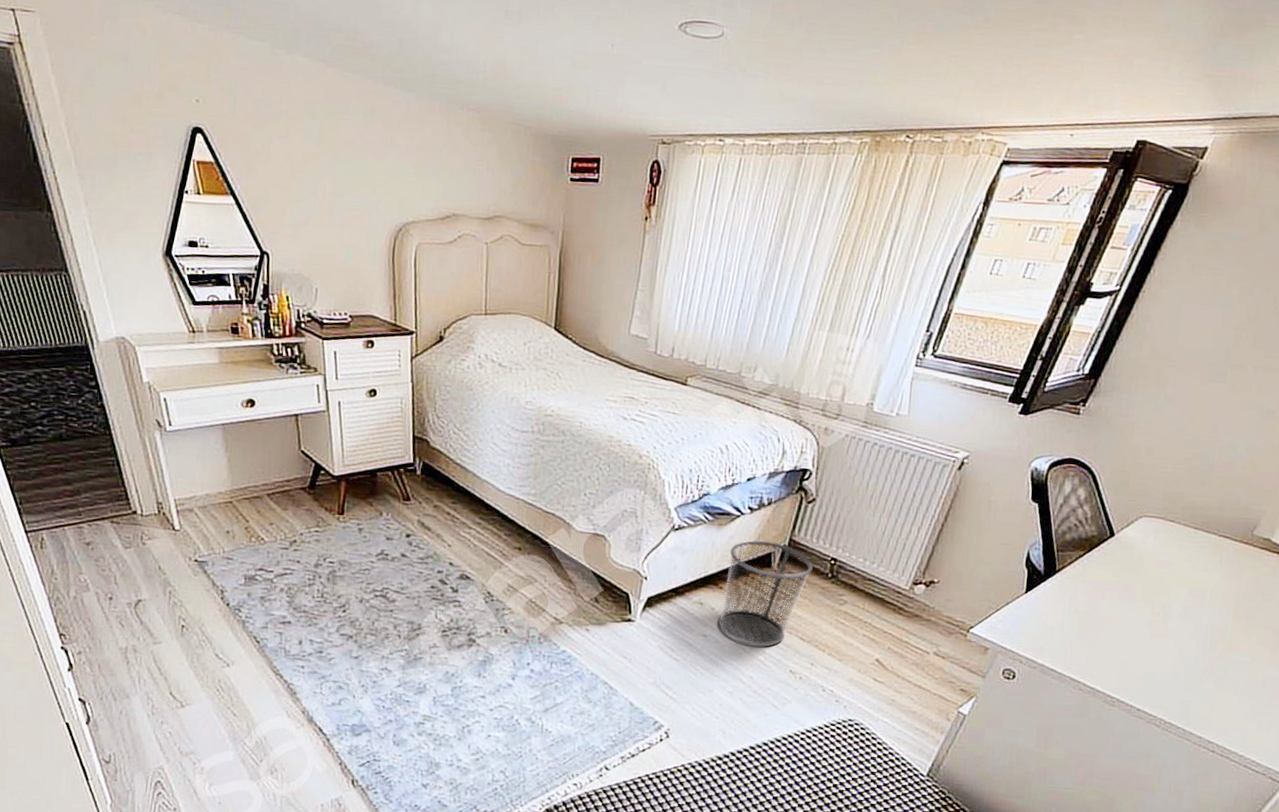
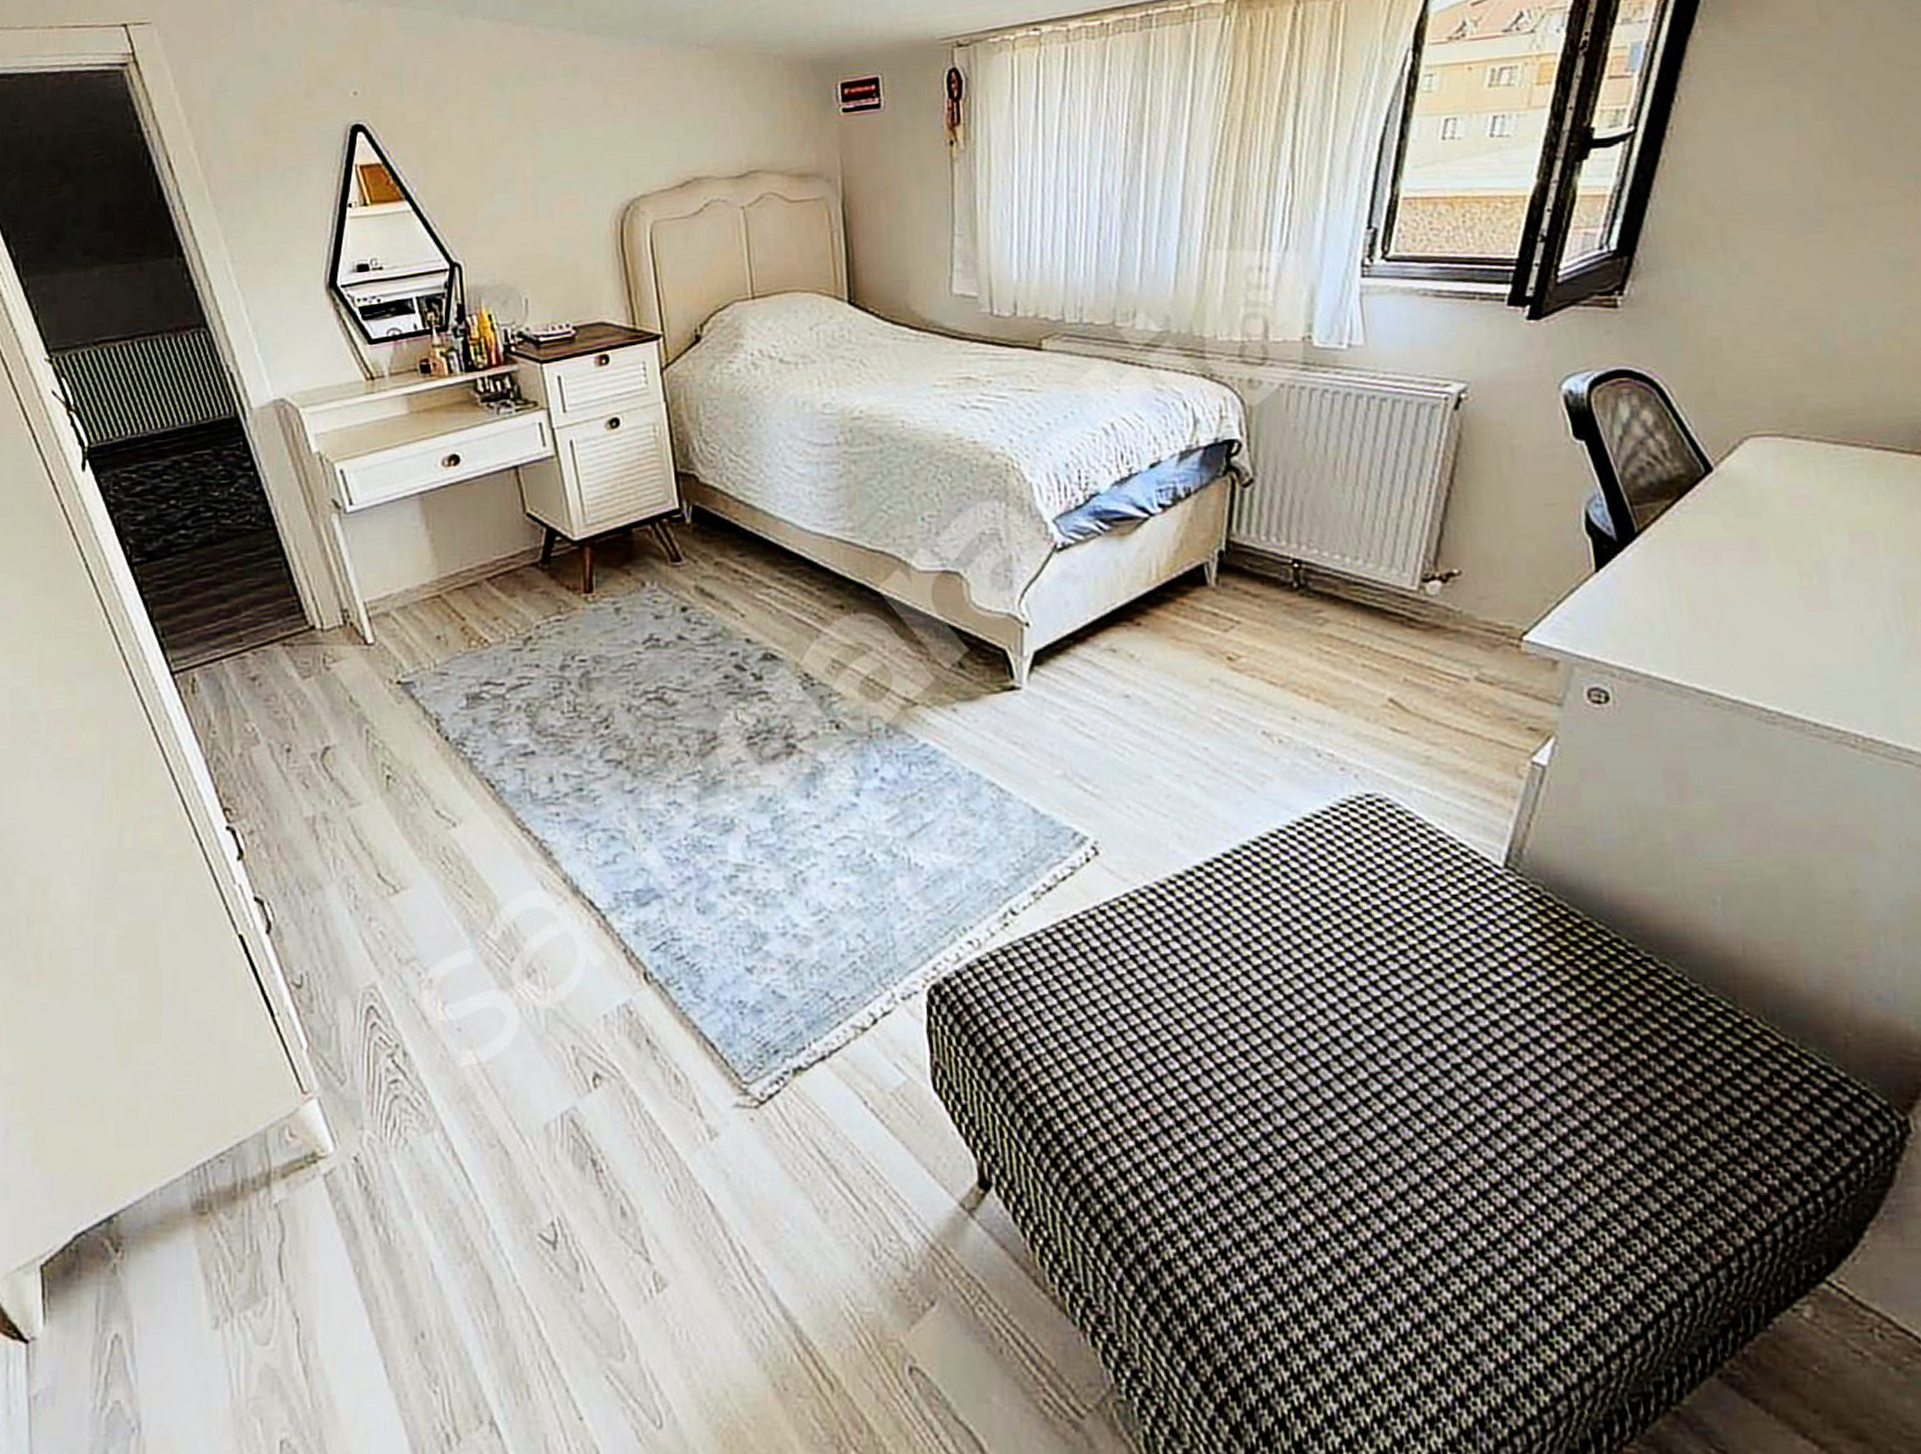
waste bin: present [719,540,813,646] -> none [1142,548,1268,702]

